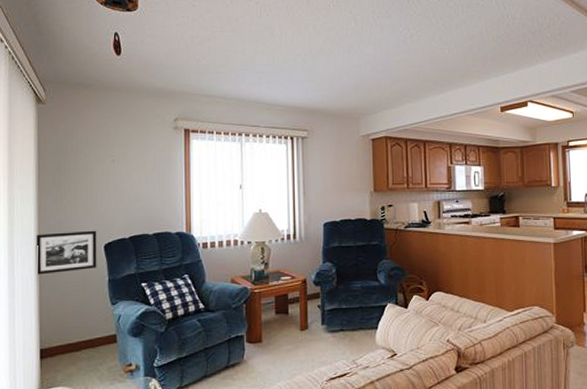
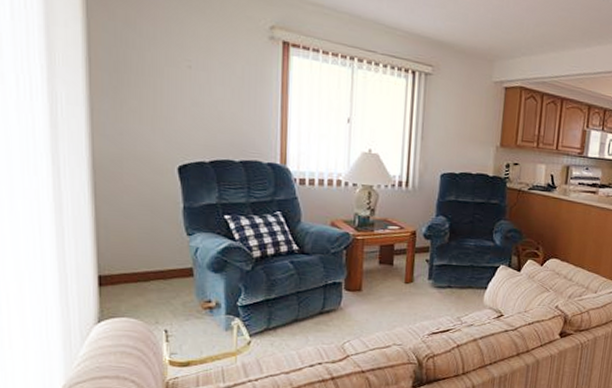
picture frame: present [36,230,97,275] -> none [88,143,169,193]

